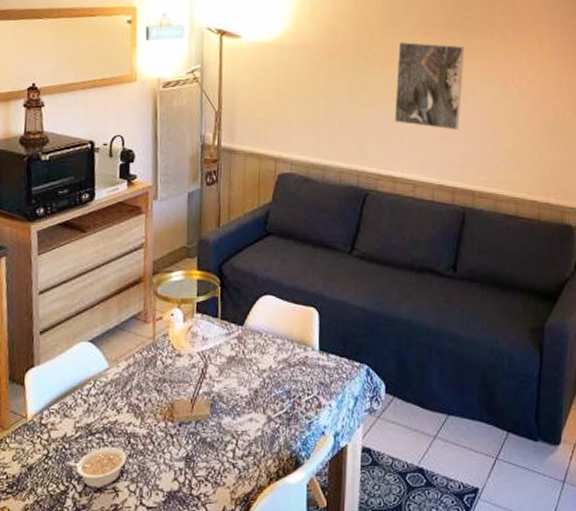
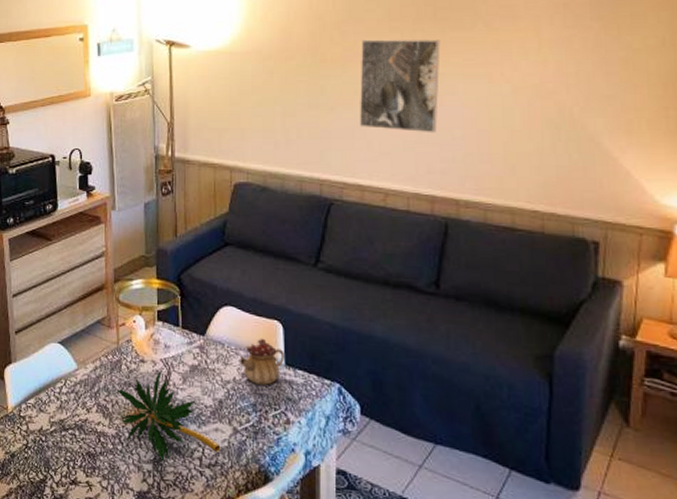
legume: present [66,447,127,489] -> none [43,443,98,481]
plant: none [151,363,255,458] -> present [117,369,221,462]
teapot: none [276,325,319,371] -> present [240,338,284,385]

